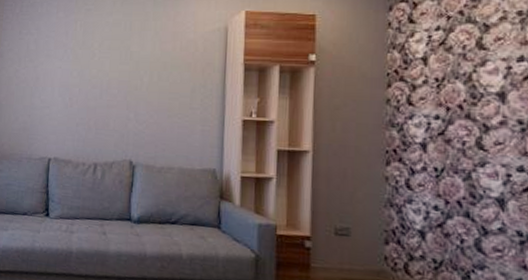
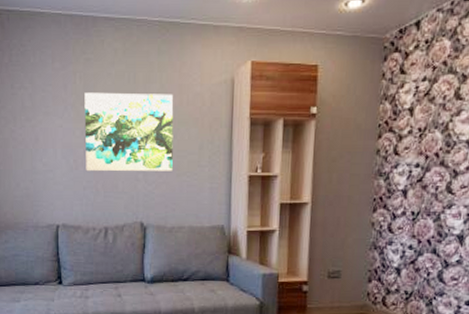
wall art: none [80,38,167,112] -> present [84,92,174,172]

